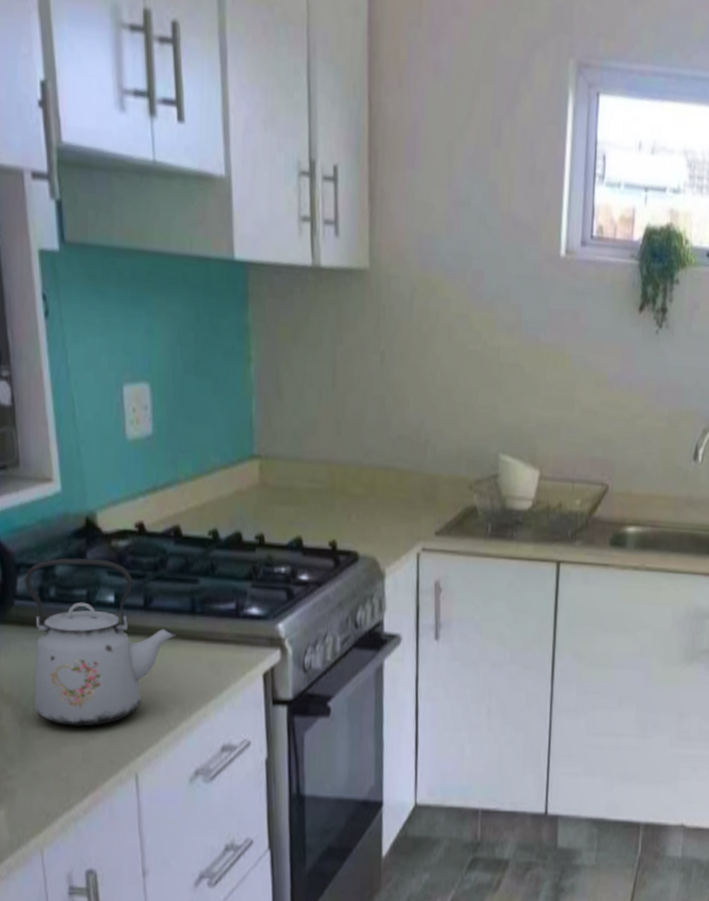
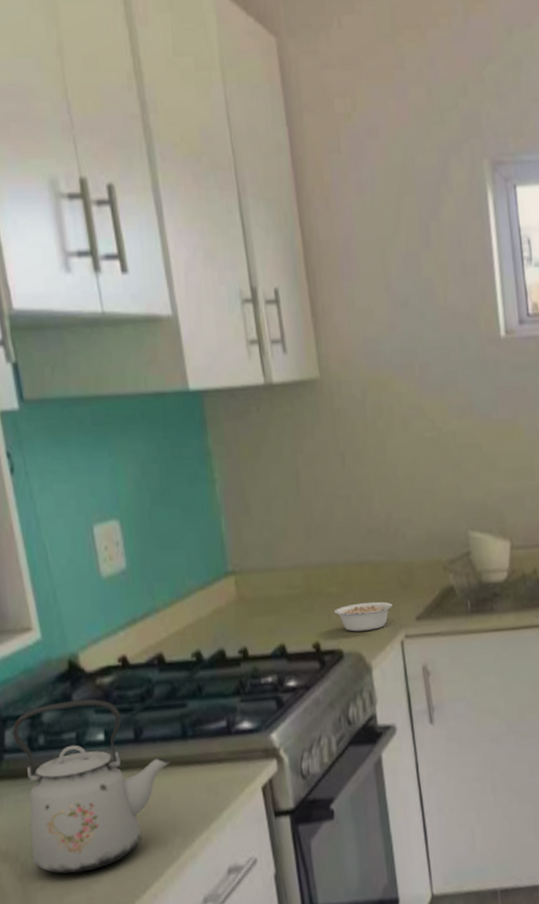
legume: none [354,508,413,538] -> present [334,601,393,632]

